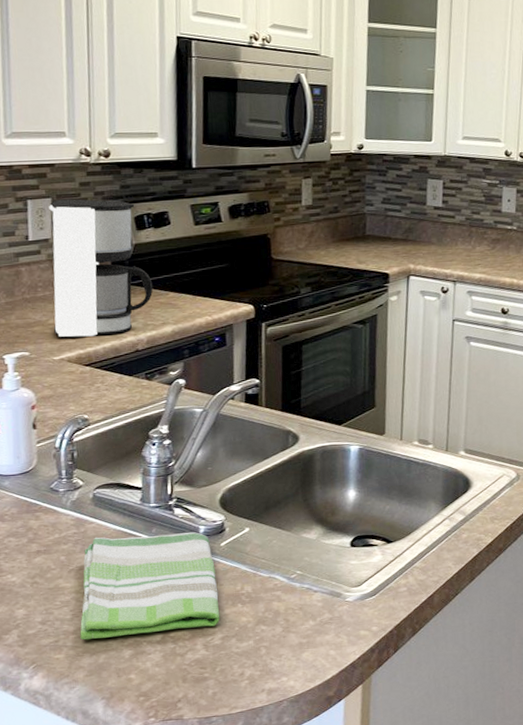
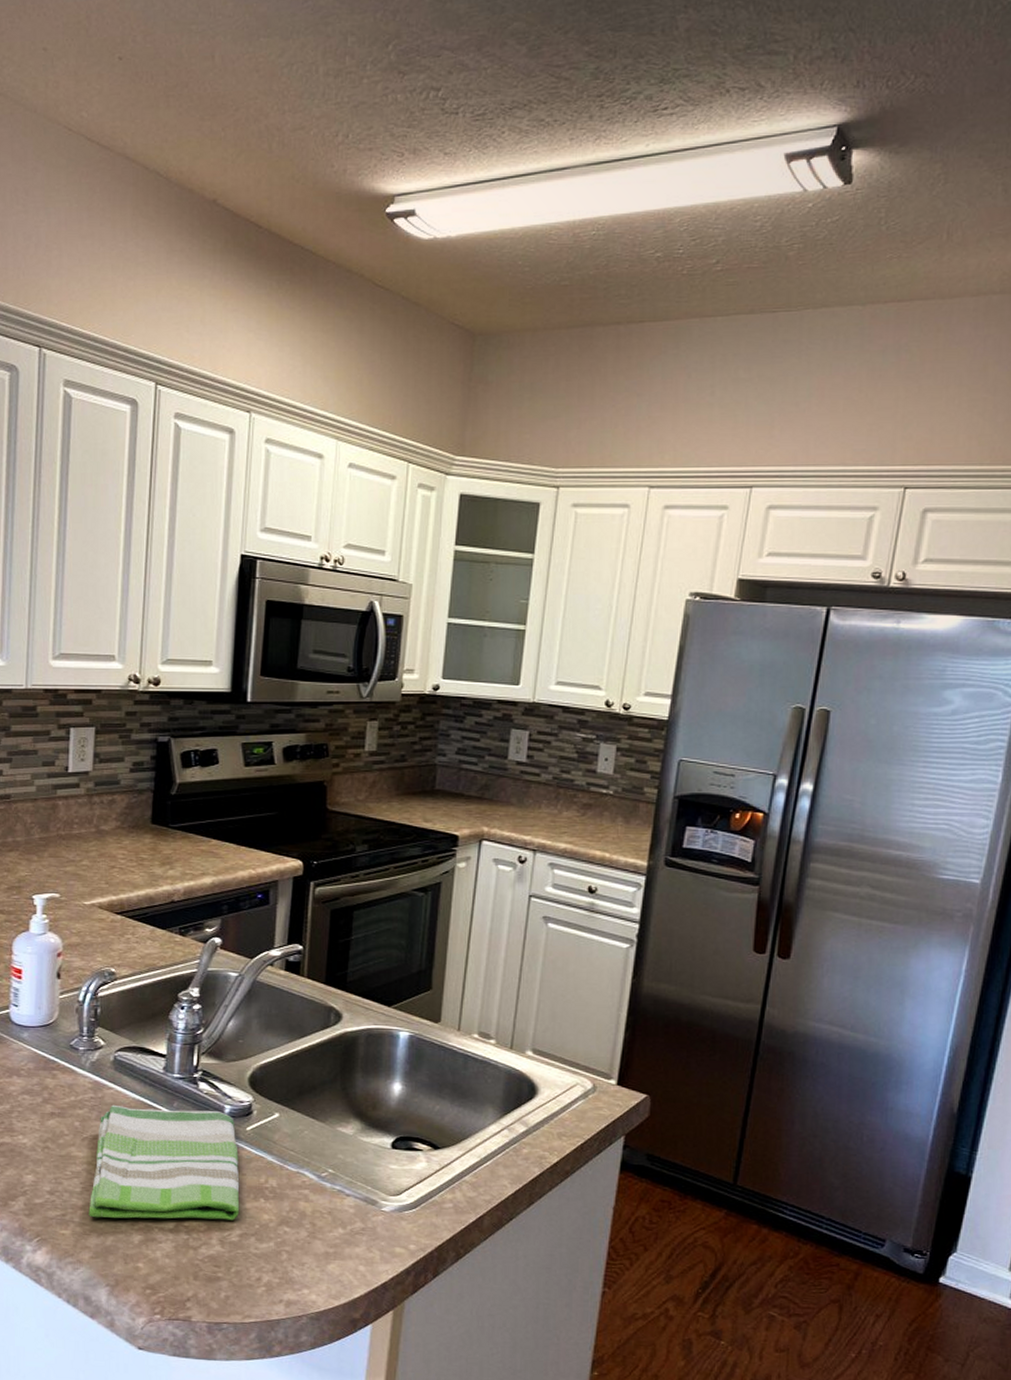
coffee maker: present [49,199,153,338] -> none [87,729,195,882]

